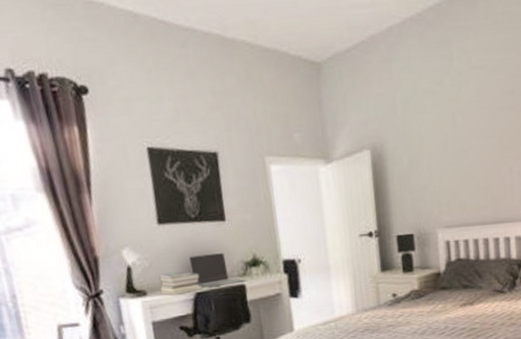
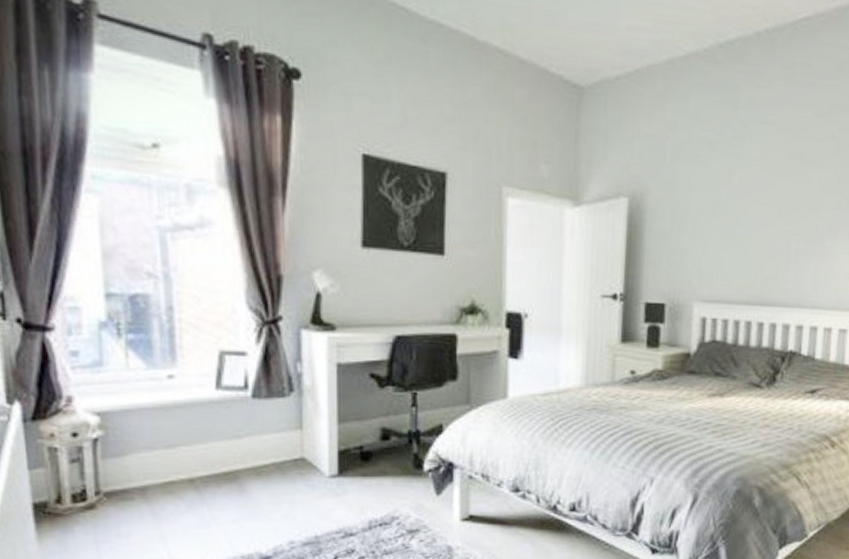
books: present [159,271,203,296] -> none [352,307,404,335]
laptop: present [189,253,245,288] -> none [394,291,457,333]

